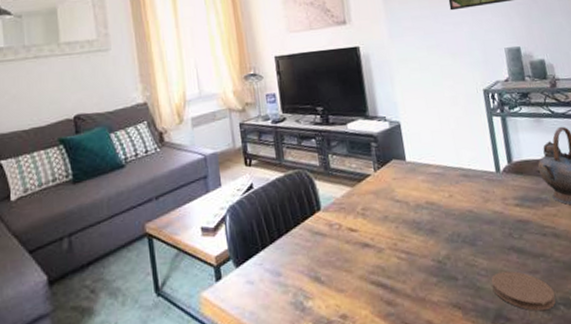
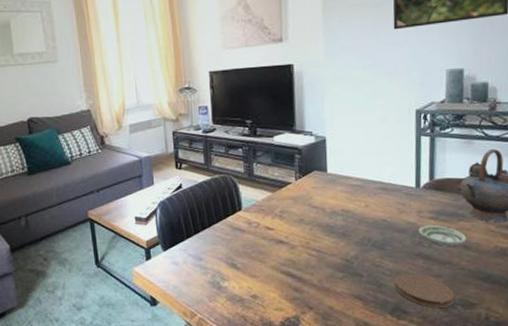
saucer: none [506,212,555,236] -> present [419,225,467,246]

